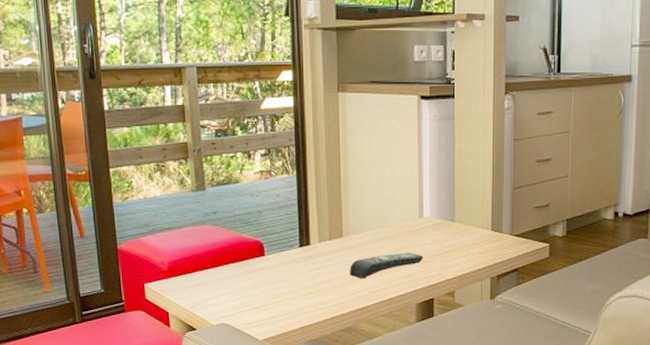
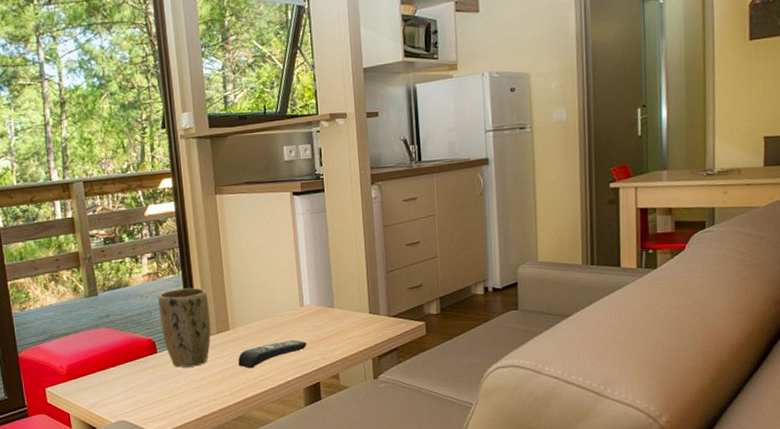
plant pot: none [270,190,324,273] -> present [158,287,211,368]

